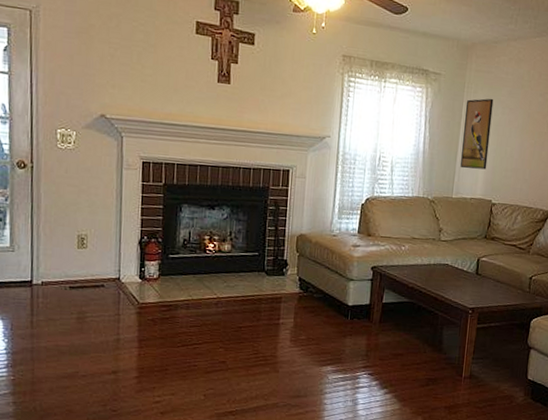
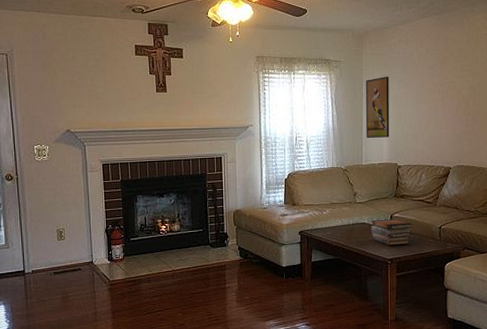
book stack: none [453,262,500,294] -> present [371,219,412,246]

